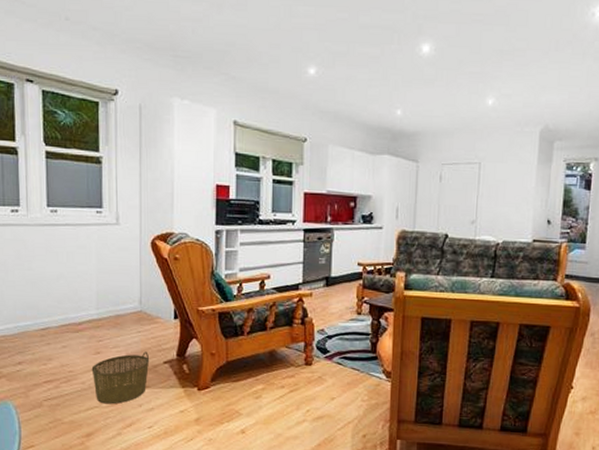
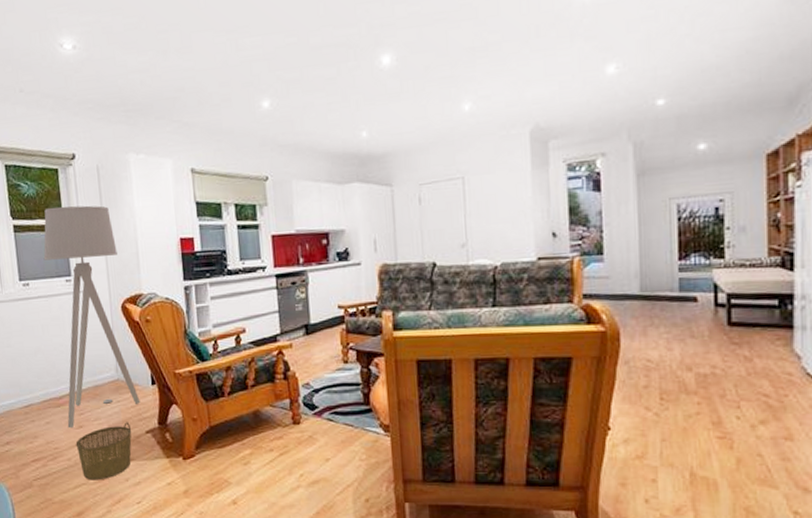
floor lamp: none [75,138,161,354] -> present [43,205,141,429]

